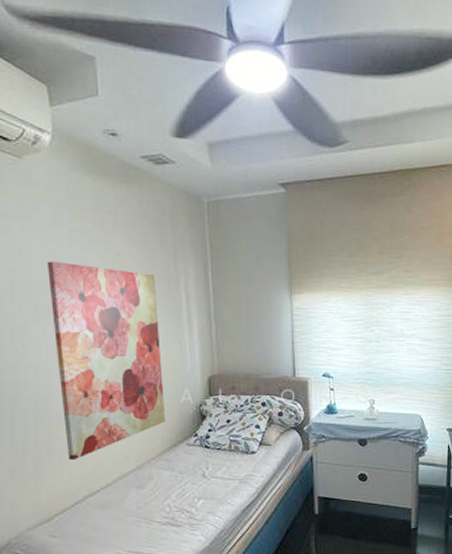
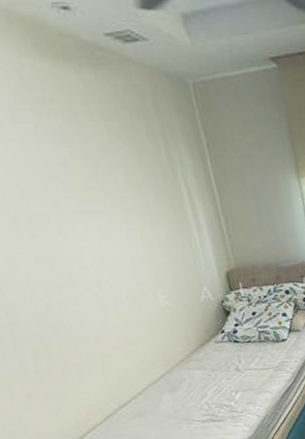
wall art: present [47,261,166,461] -> none [15,164,188,376]

